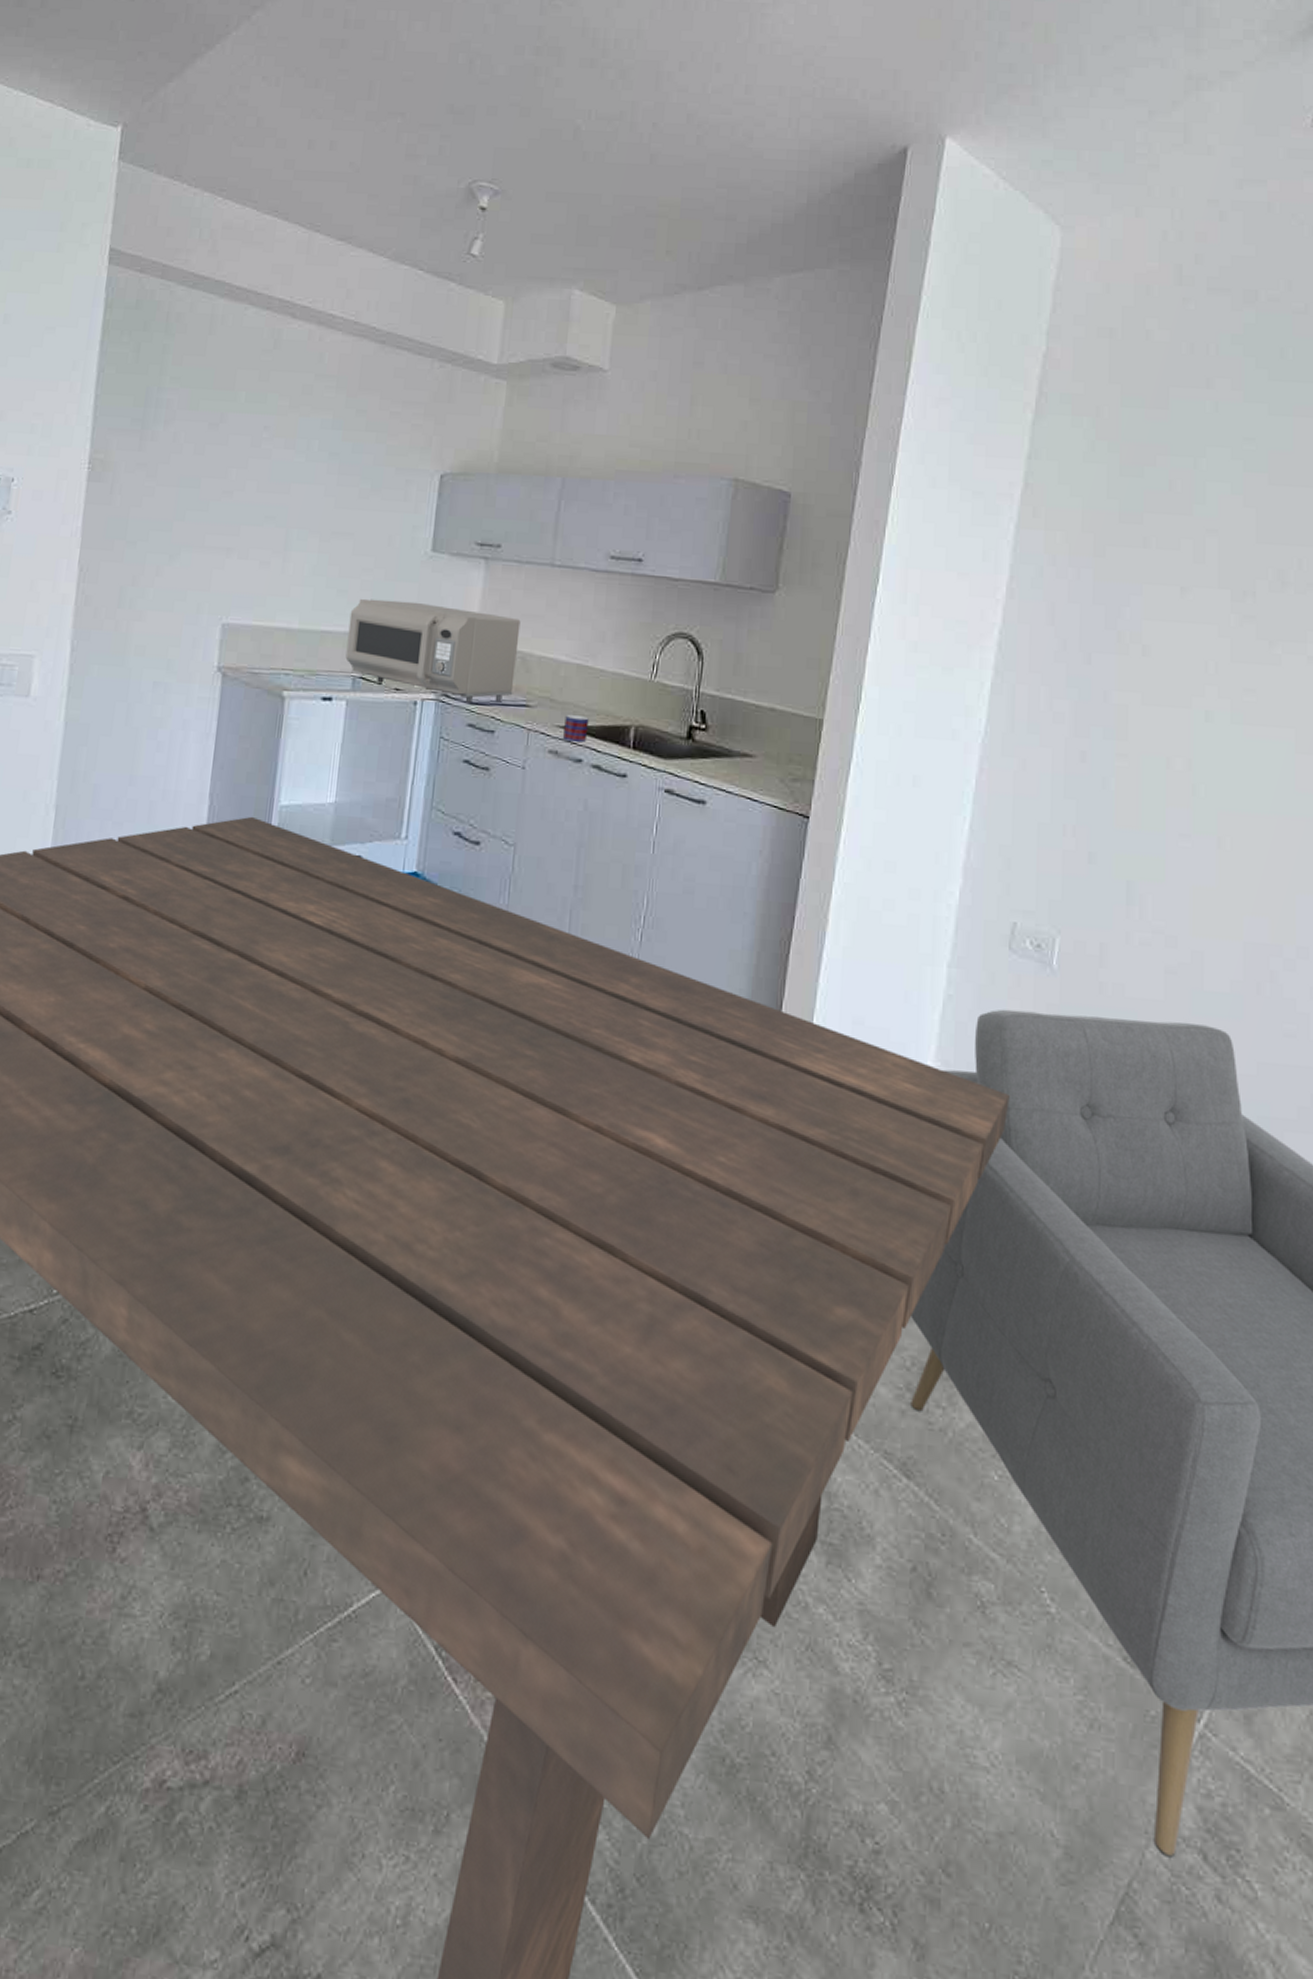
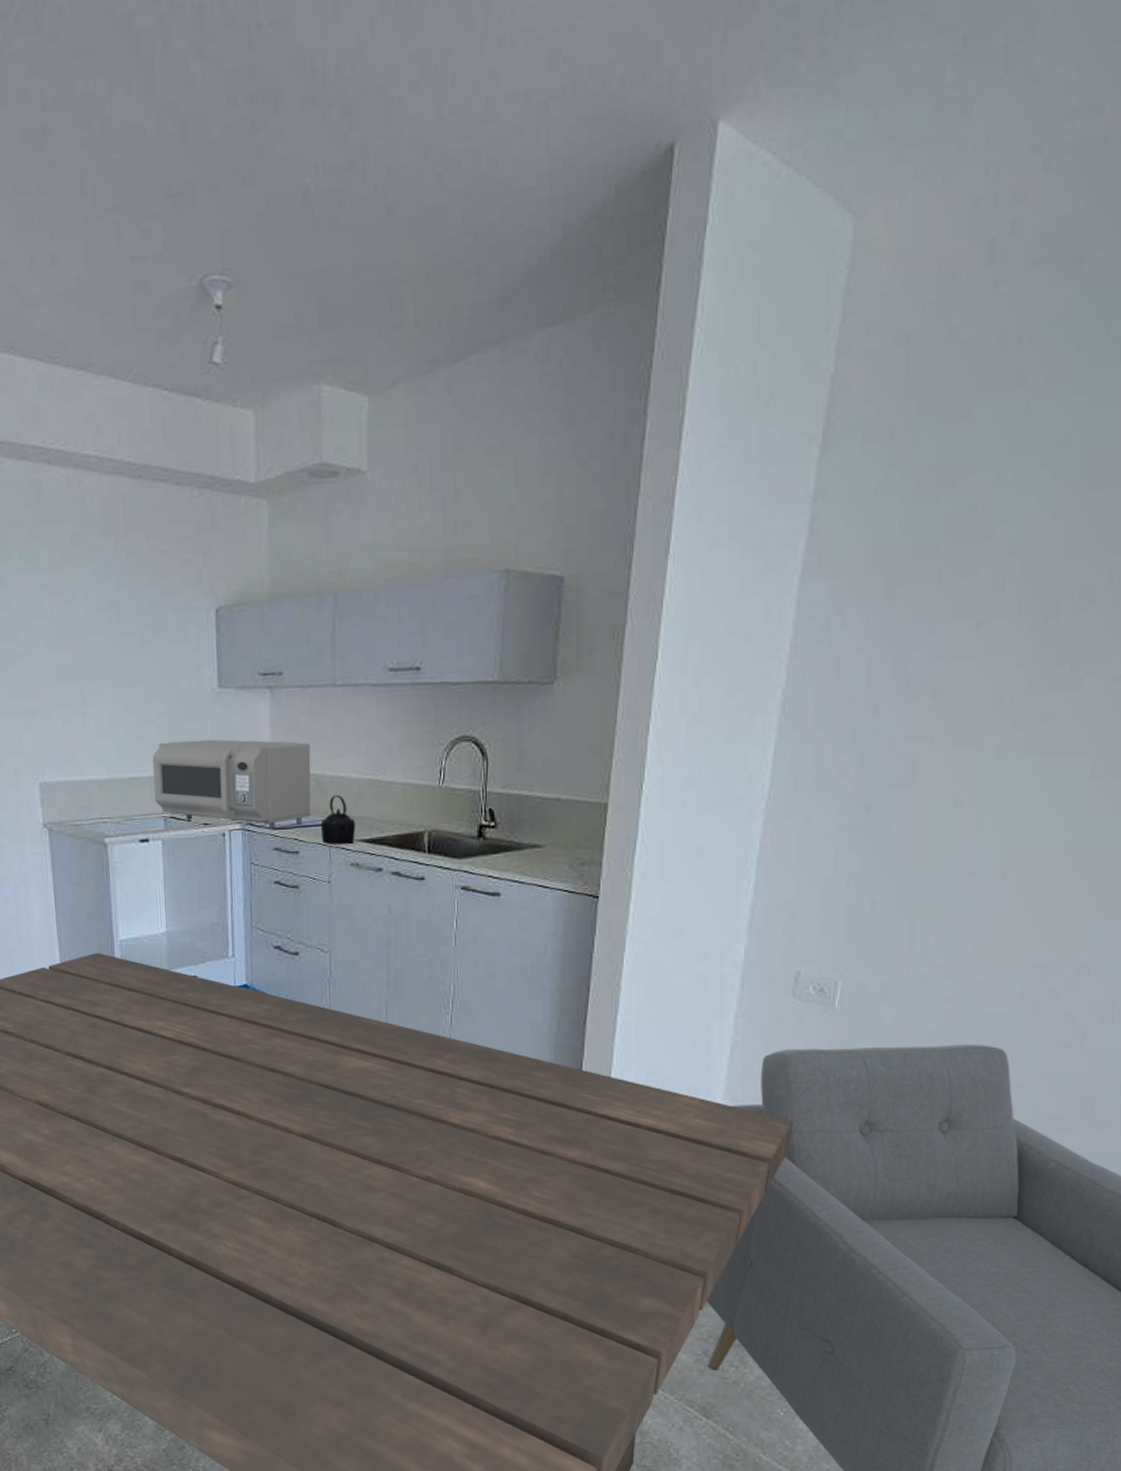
kettle: none [520,675,560,730] -> present [320,794,356,846]
mug: present [562,715,589,743] -> none [361,828,385,854]

